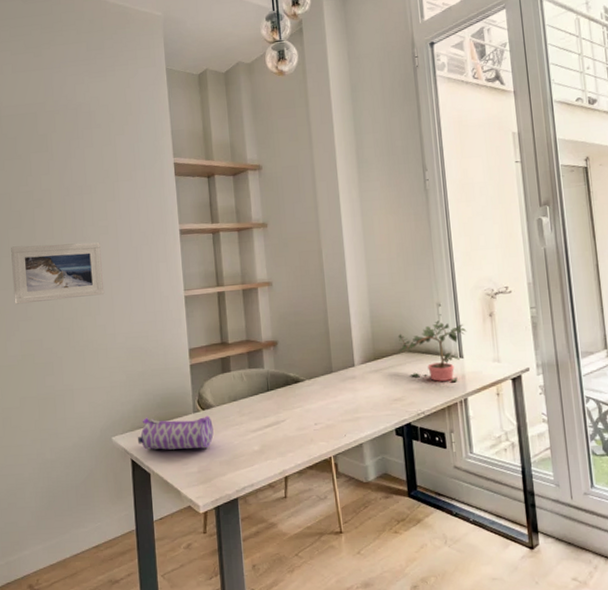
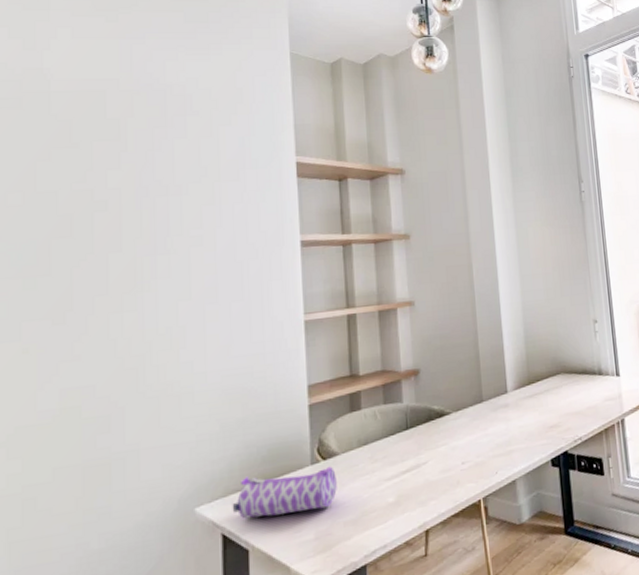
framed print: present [11,242,105,304] -> none [53,256,194,340]
potted plant: present [398,320,467,382] -> none [553,338,623,403]

